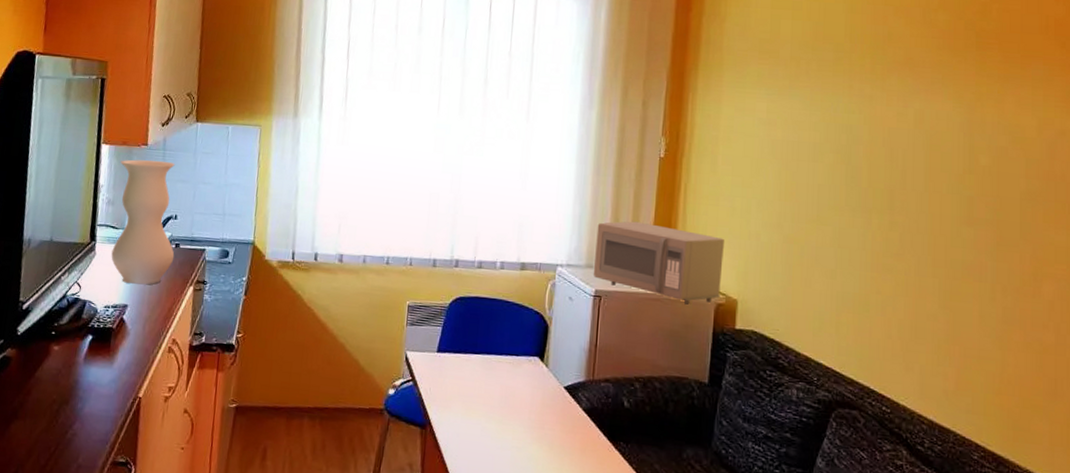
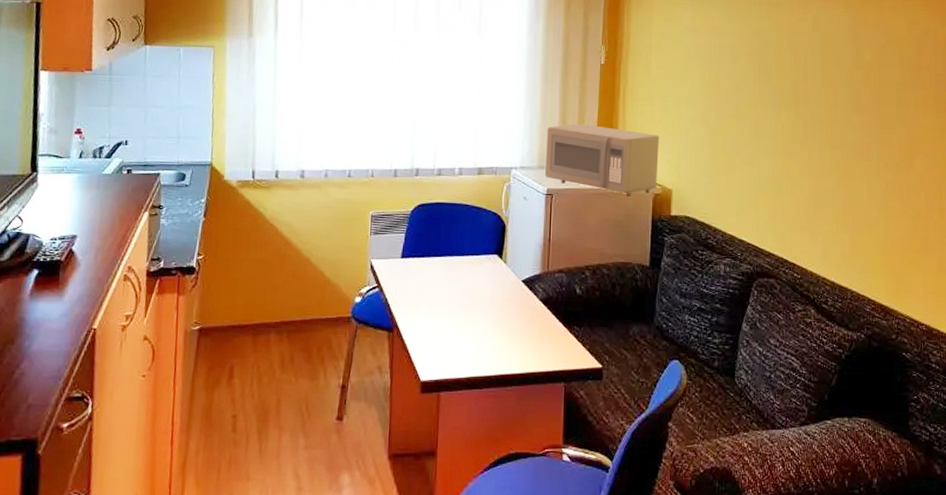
vase: present [111,159,175,285] -> none [56,85,127,215]

